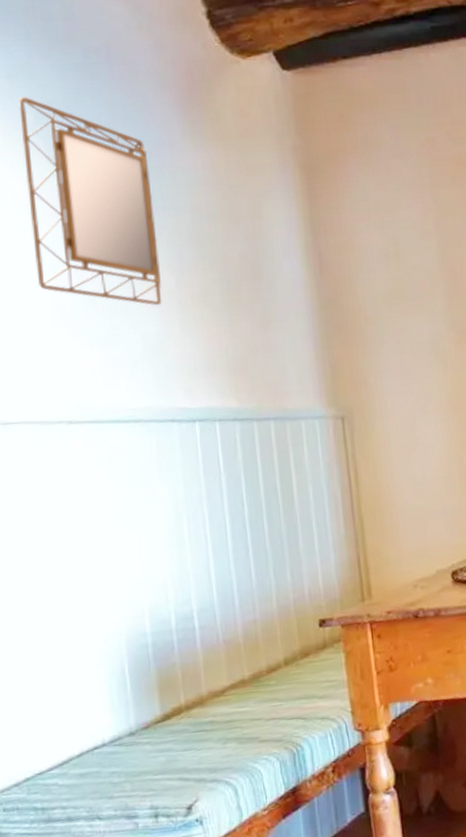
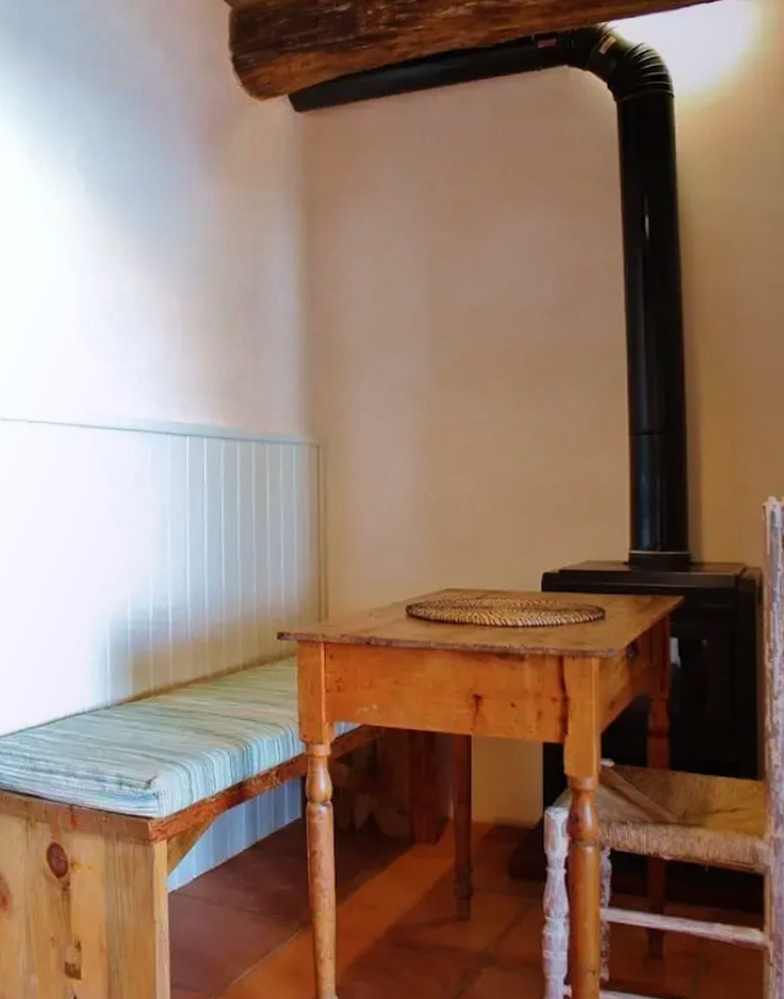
home mirror: present [18,97,162,306] -> none [66,134,170,328]

